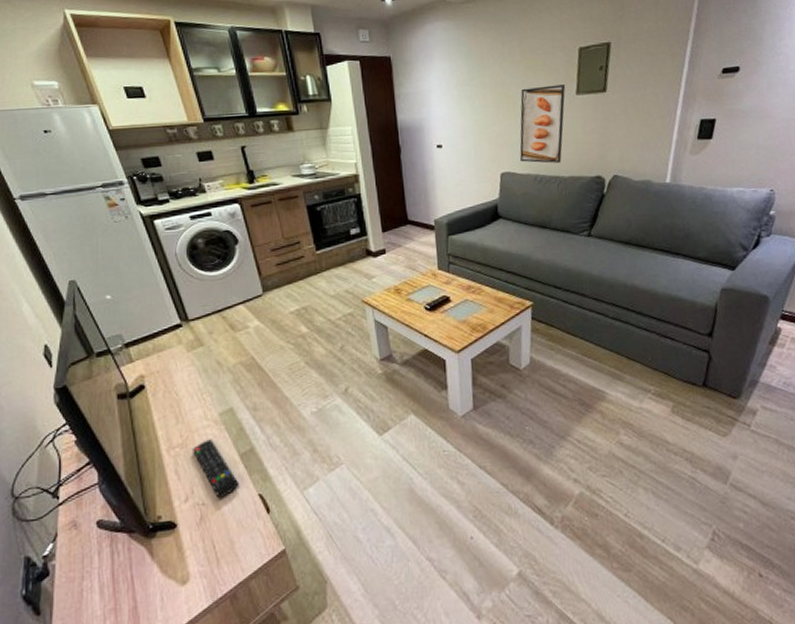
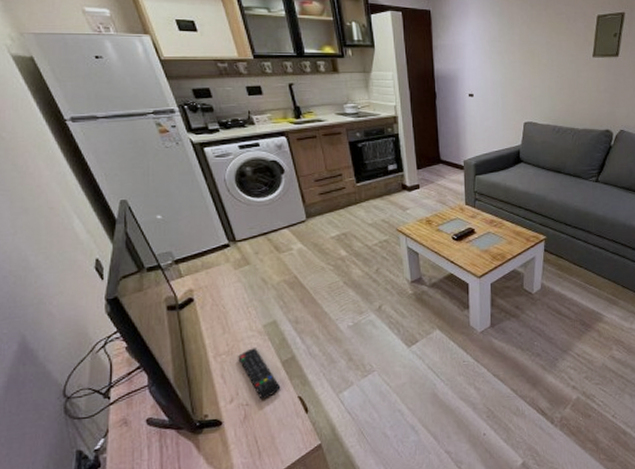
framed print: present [519,84,566,163] -> none [541,47,584,116]

